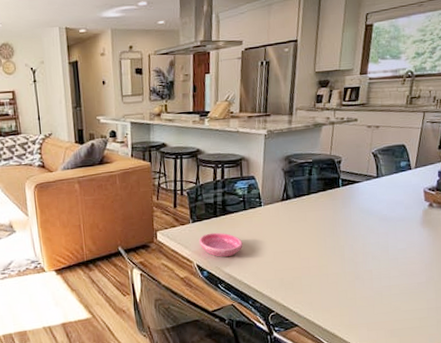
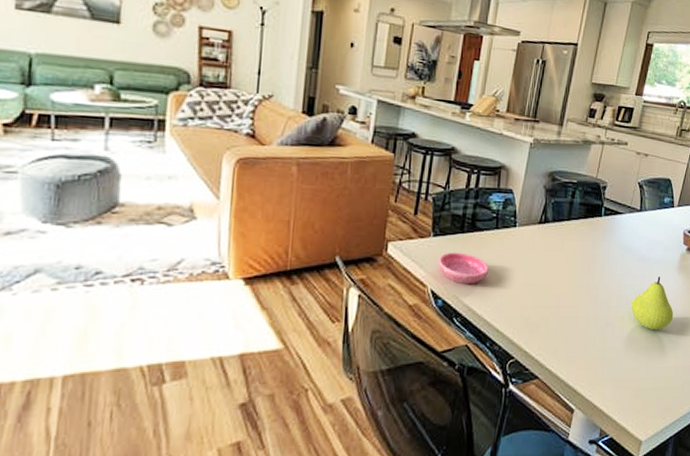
fruit: none [377,232,422,279] -> present [631,277,674,331]

